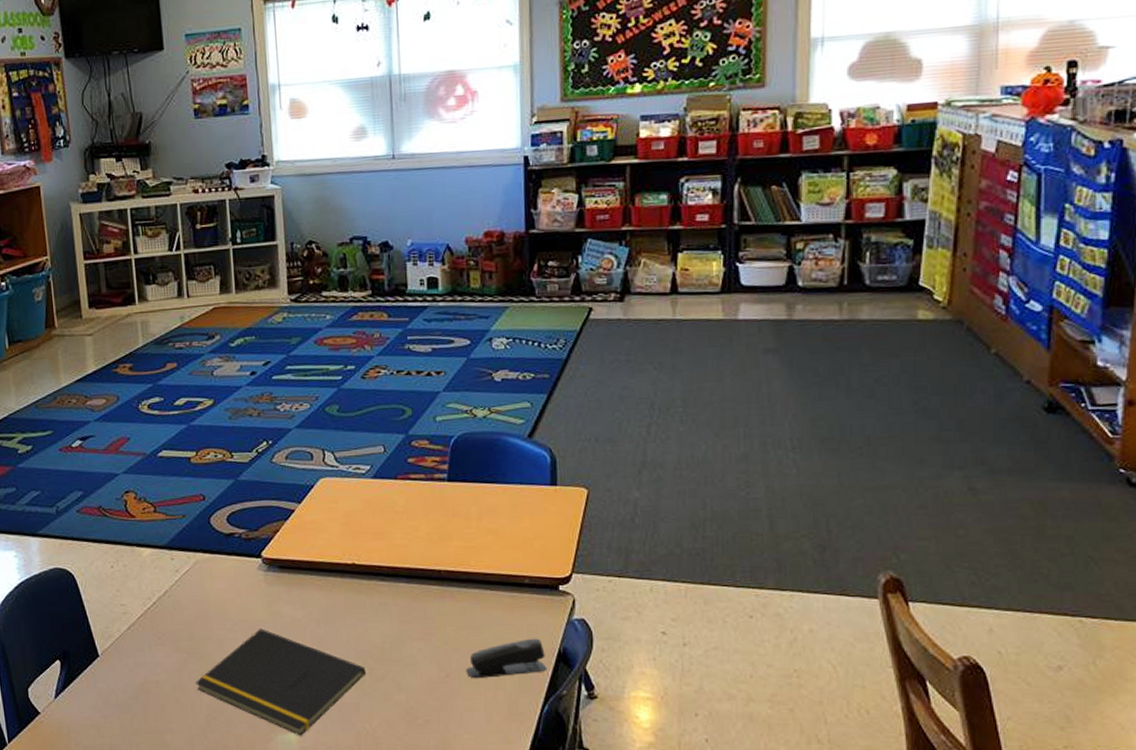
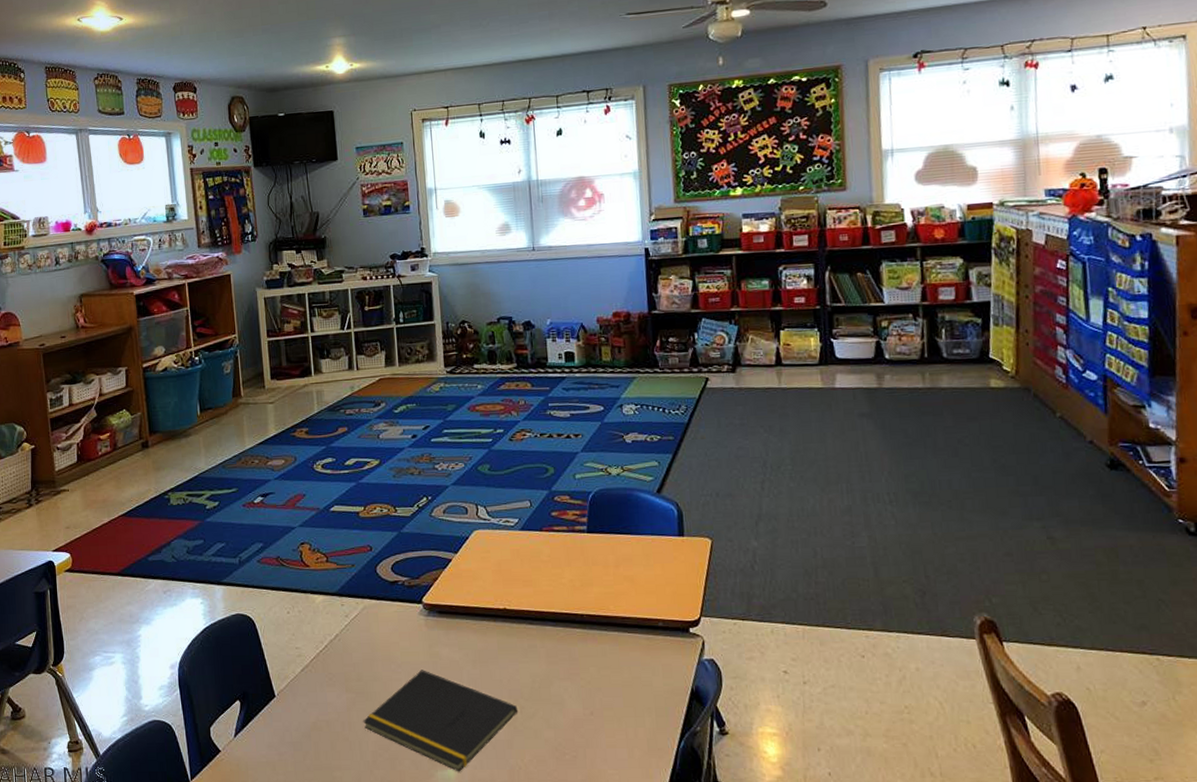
stapler: present [466,638,547,679] -> none [608,677,682,717]

